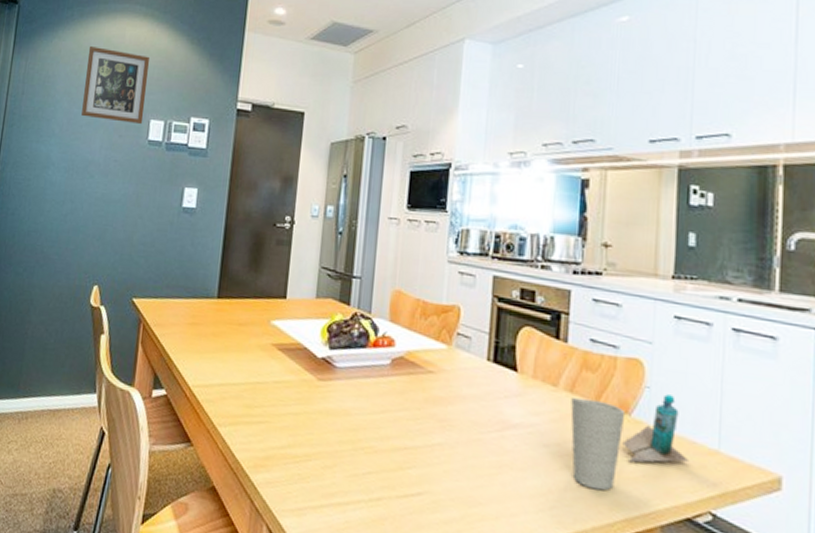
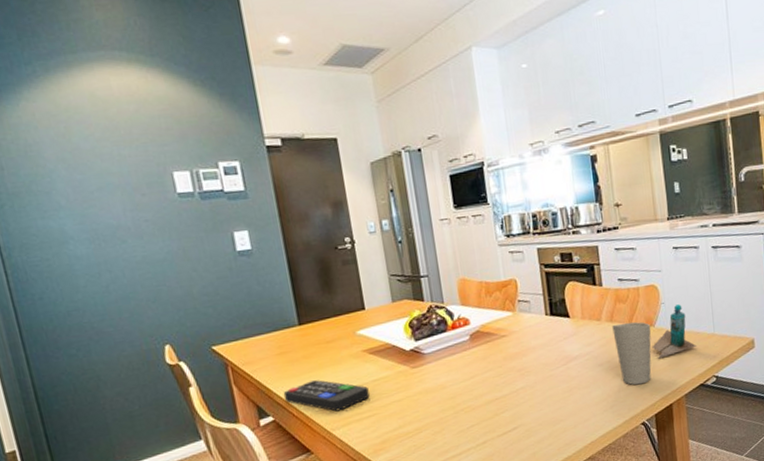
picture frame: present [81,45,149,125] -> none [70,103,165,182]
remote control: none [181,362,267,406] -> present [283,380,370,412]

